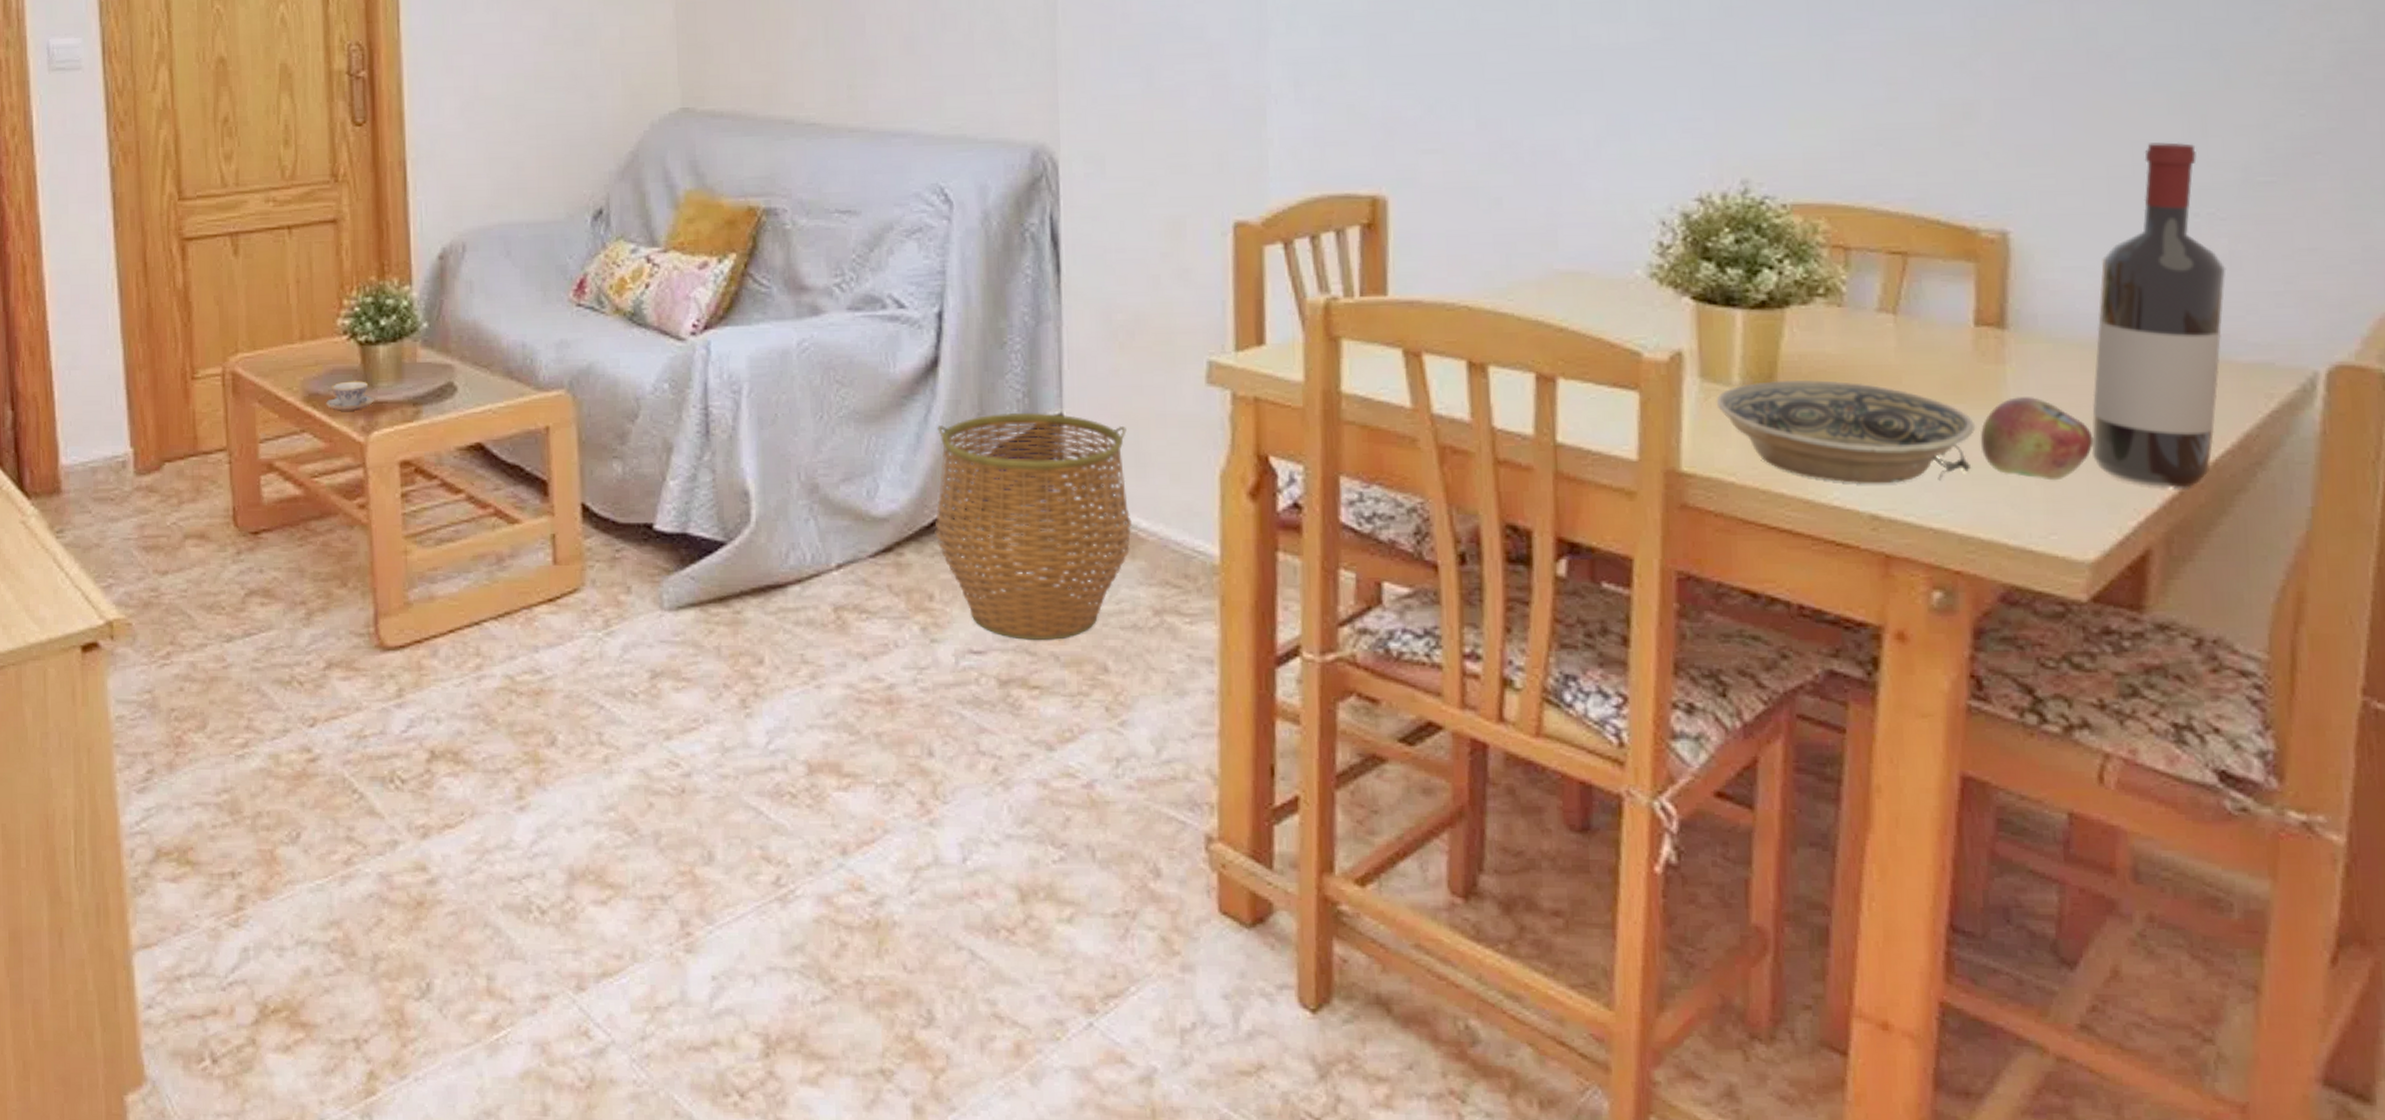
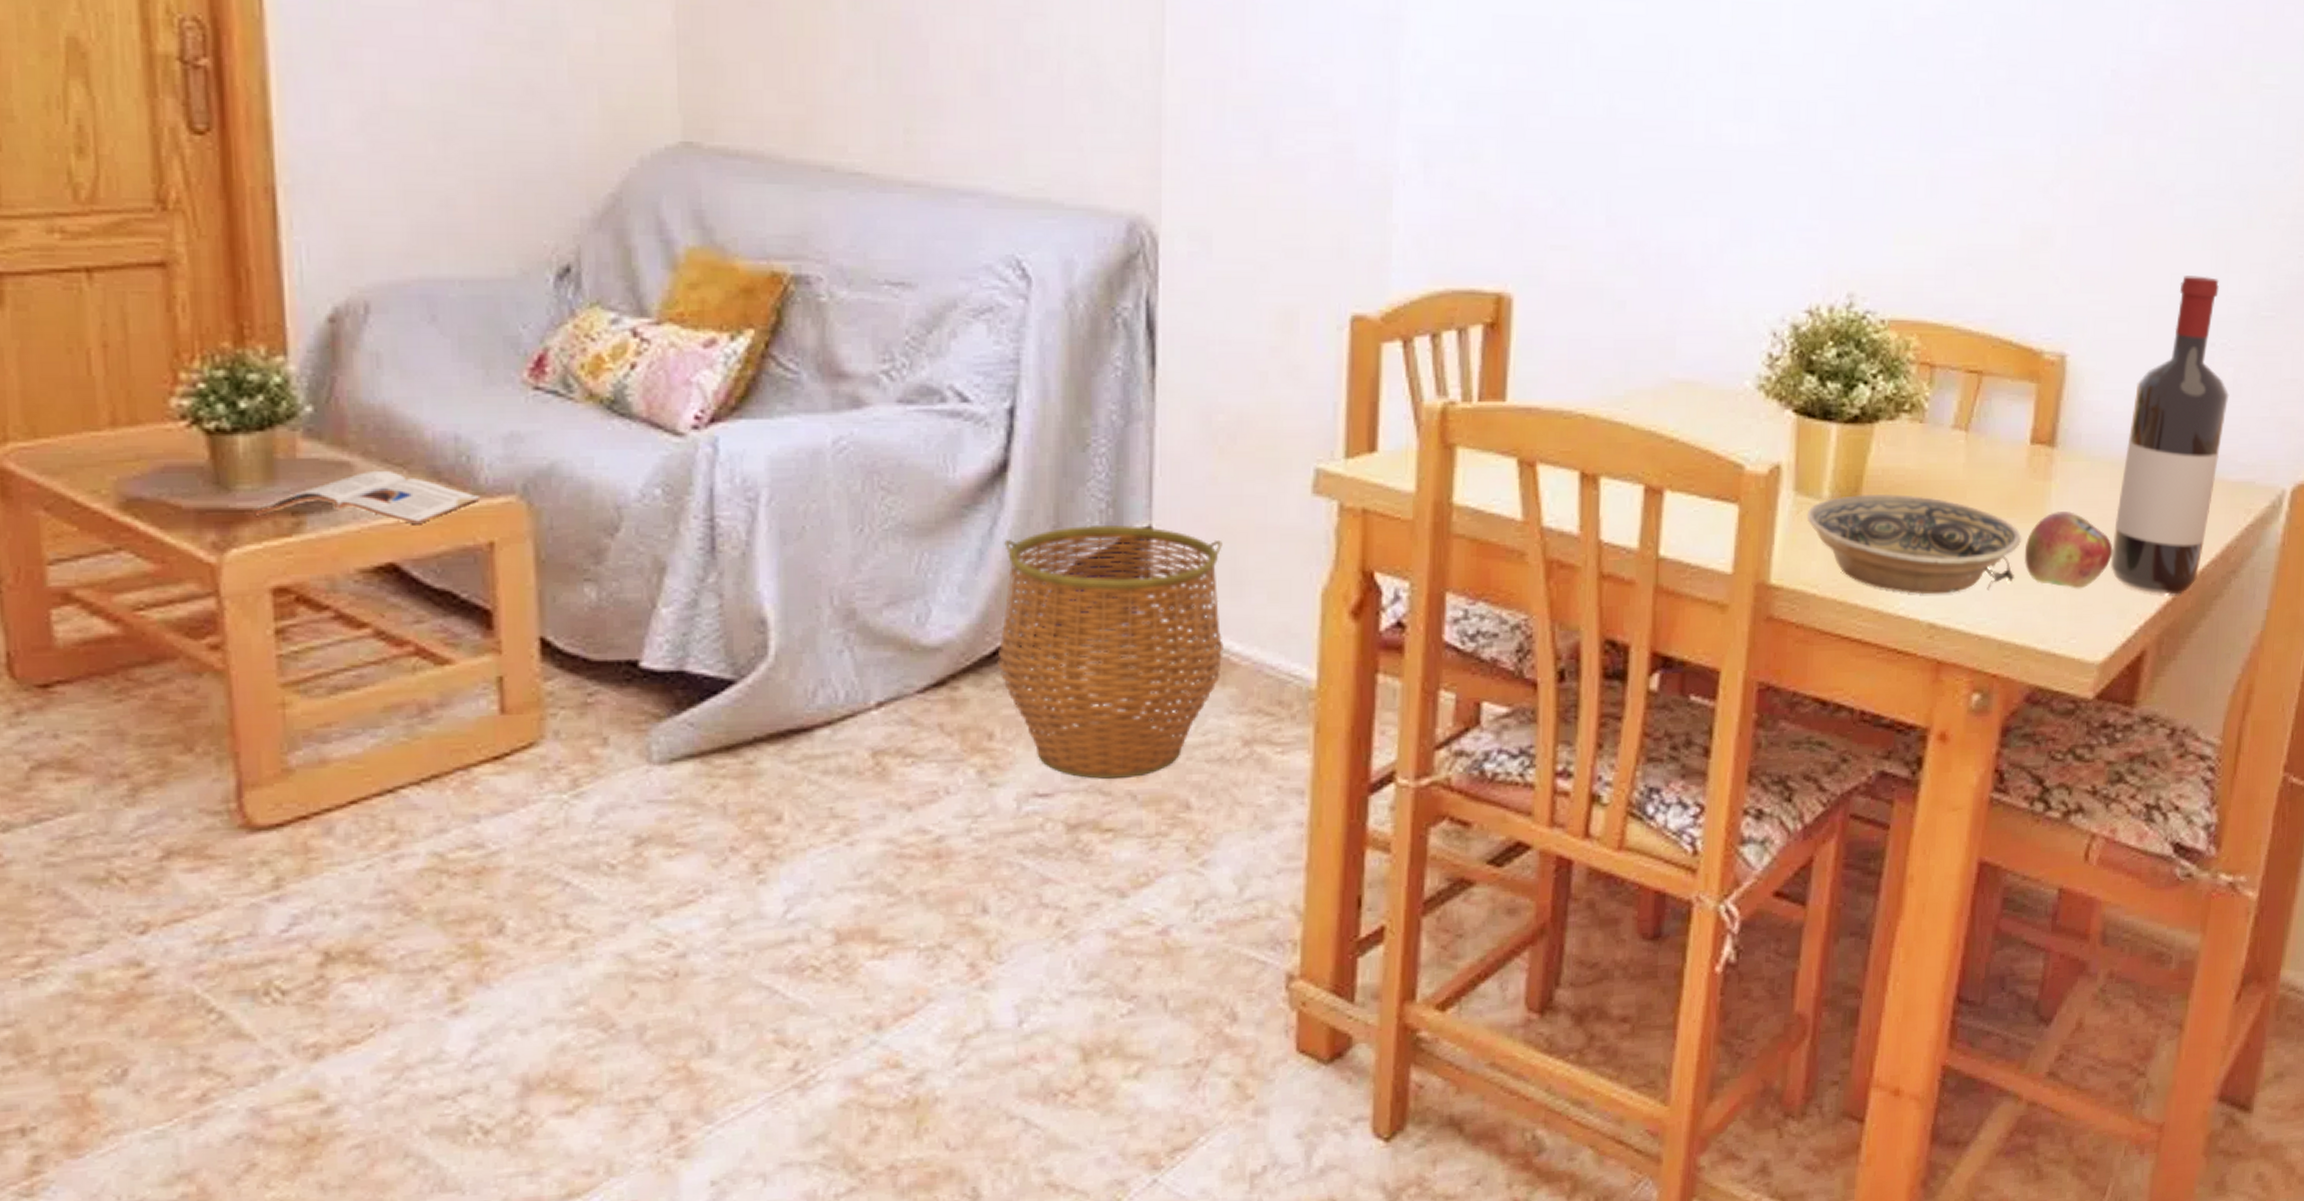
teacup: present [326,381,375,411] -> none [154,482,233,522]
magazine: none [389,370,540,413] -> present [254,470,481,525]

